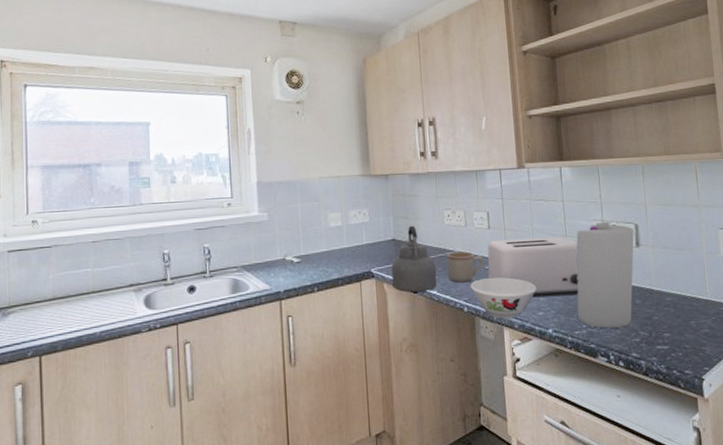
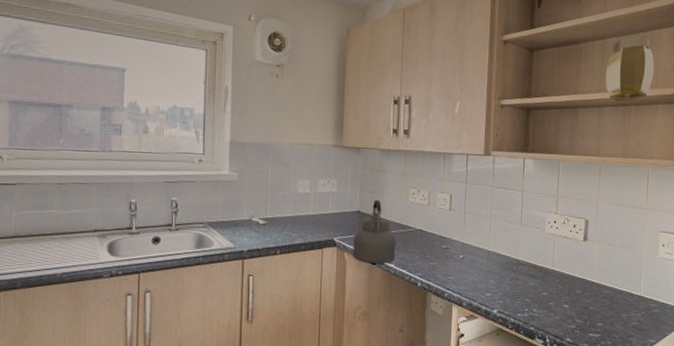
mug: present [446,251,483,283] -> none [406,229,441,259]
bowl: present [470,277,537,319] -> none [426,256,488,297]
toaster: present [487,237,579,298] -> none [444,222,531,281]
paper towel holder: present [576,221,634,329] -> none [521,214,583,314]
jar: none [633,29,686,98] -> present [605,35,655,101]

